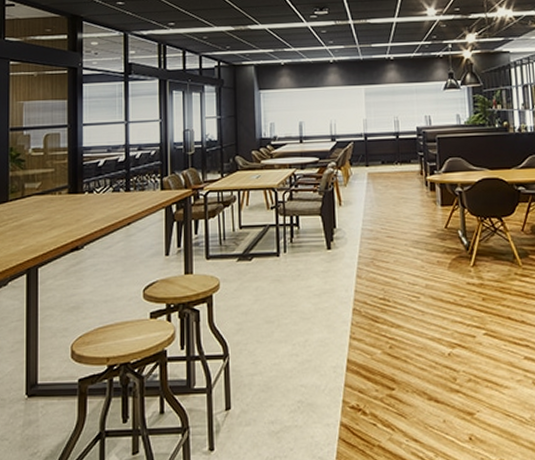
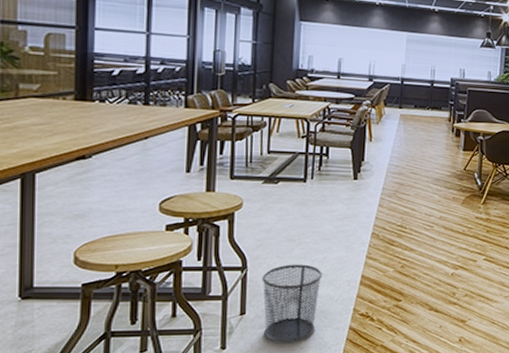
waste bin: none [244,349,305,444] -> present [262,264,322,343]

